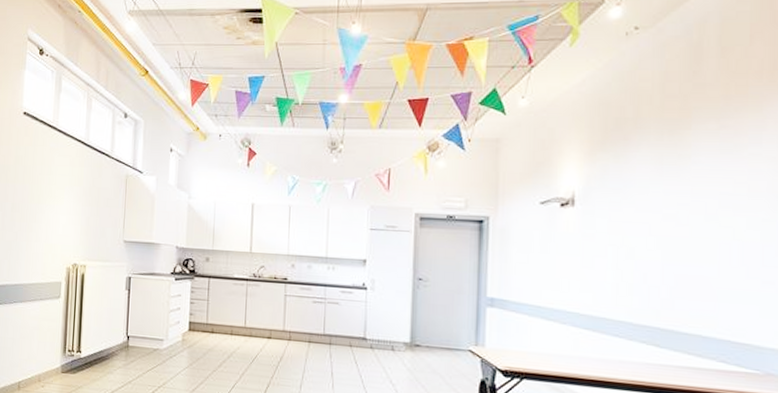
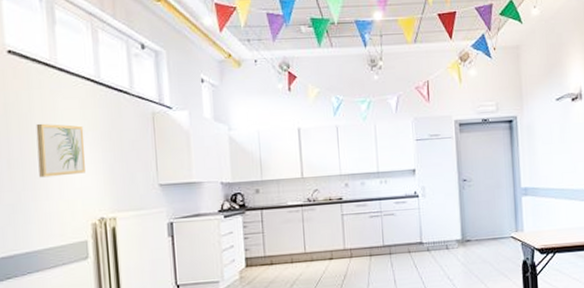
wall art: none [33,175,71,223] -> present [36,123,86,178]

